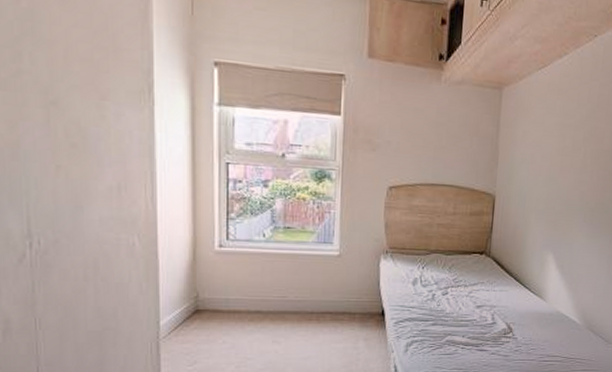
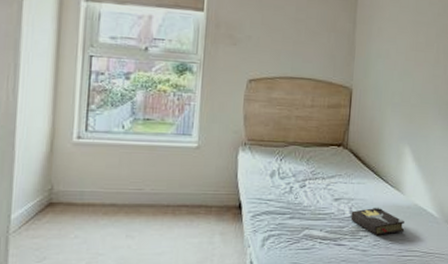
hardback book: none [492,314,547,341] -> present [350,207,405,235]

